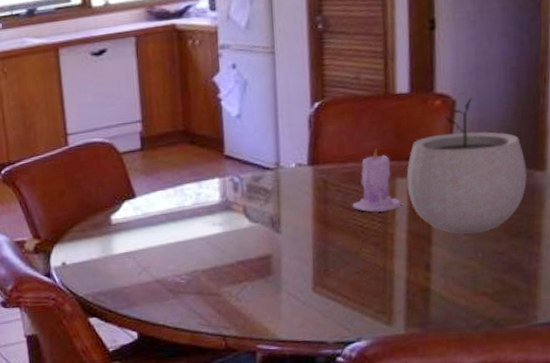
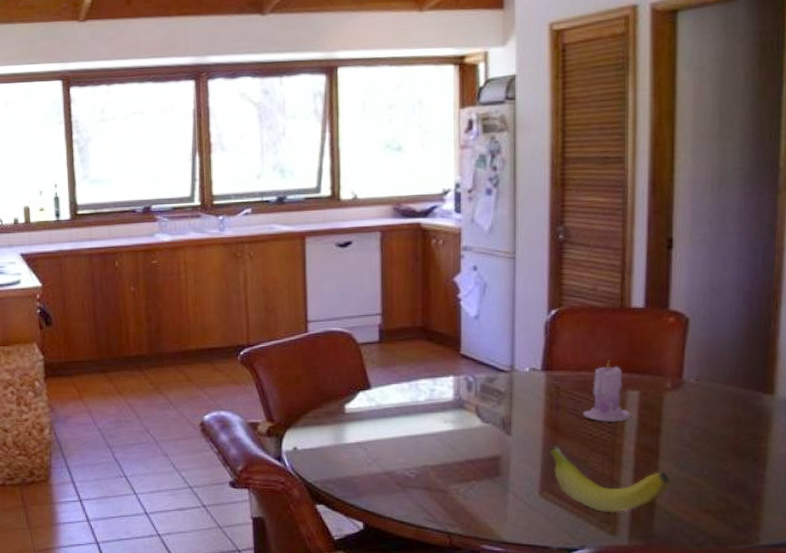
fruit: none [319,239,445,303] -> present [548,445,671,512]
plant pot: present [406,99,527,234] -> none [637,318,755,450]

